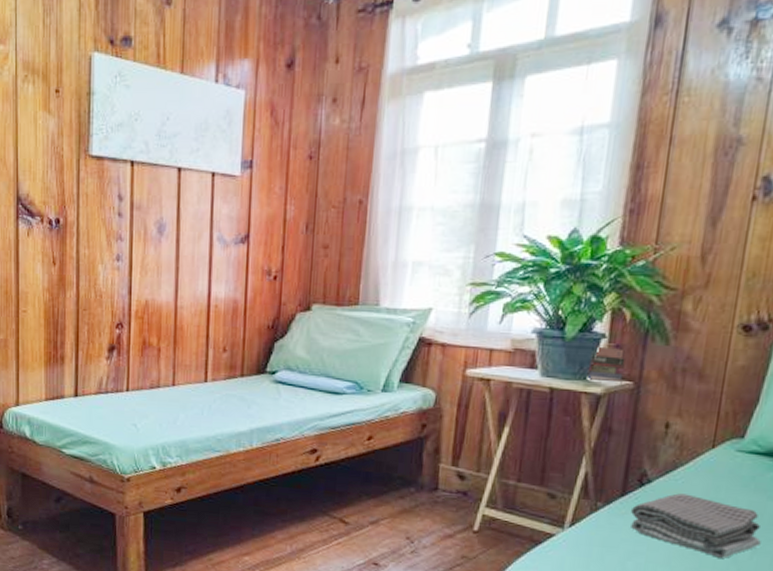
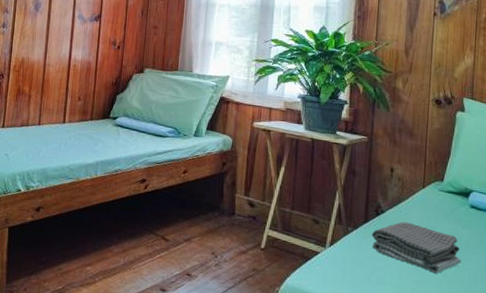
books: present [588,346,625,384] -> none [337,109,361,138]

